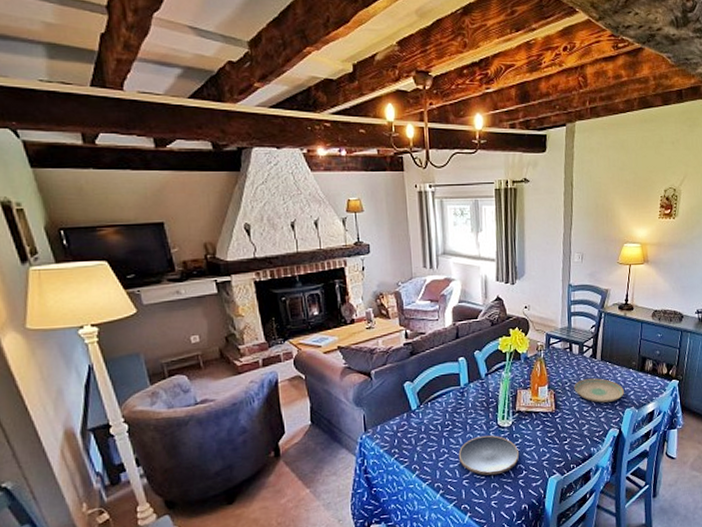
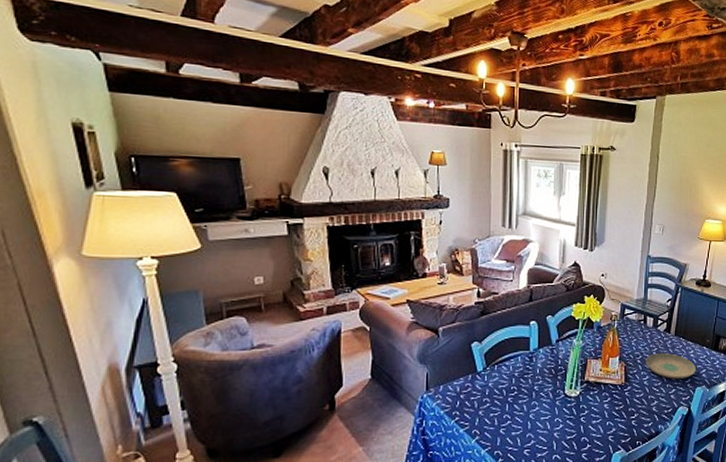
plate: present [458,435,519,475] -> none [521,404,584,446]

